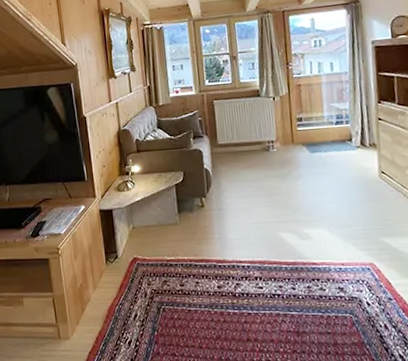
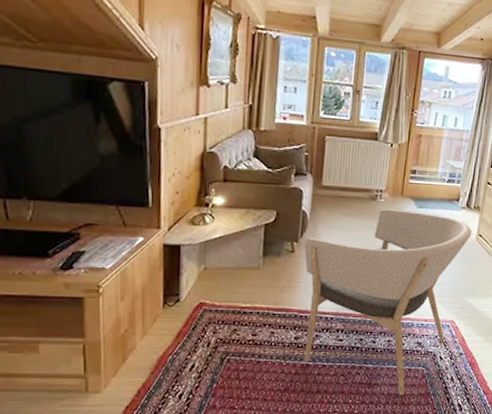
armchair: none [211,156,374,345] -> present [304,209,472,396]

